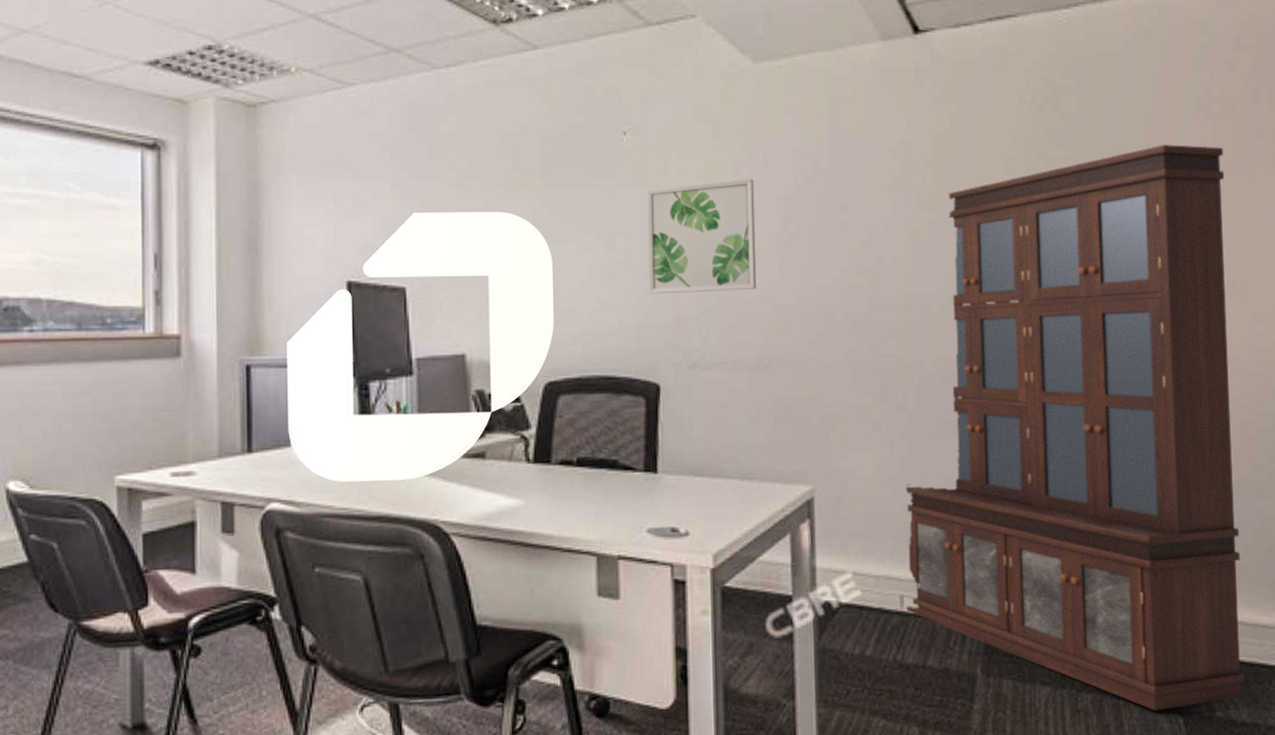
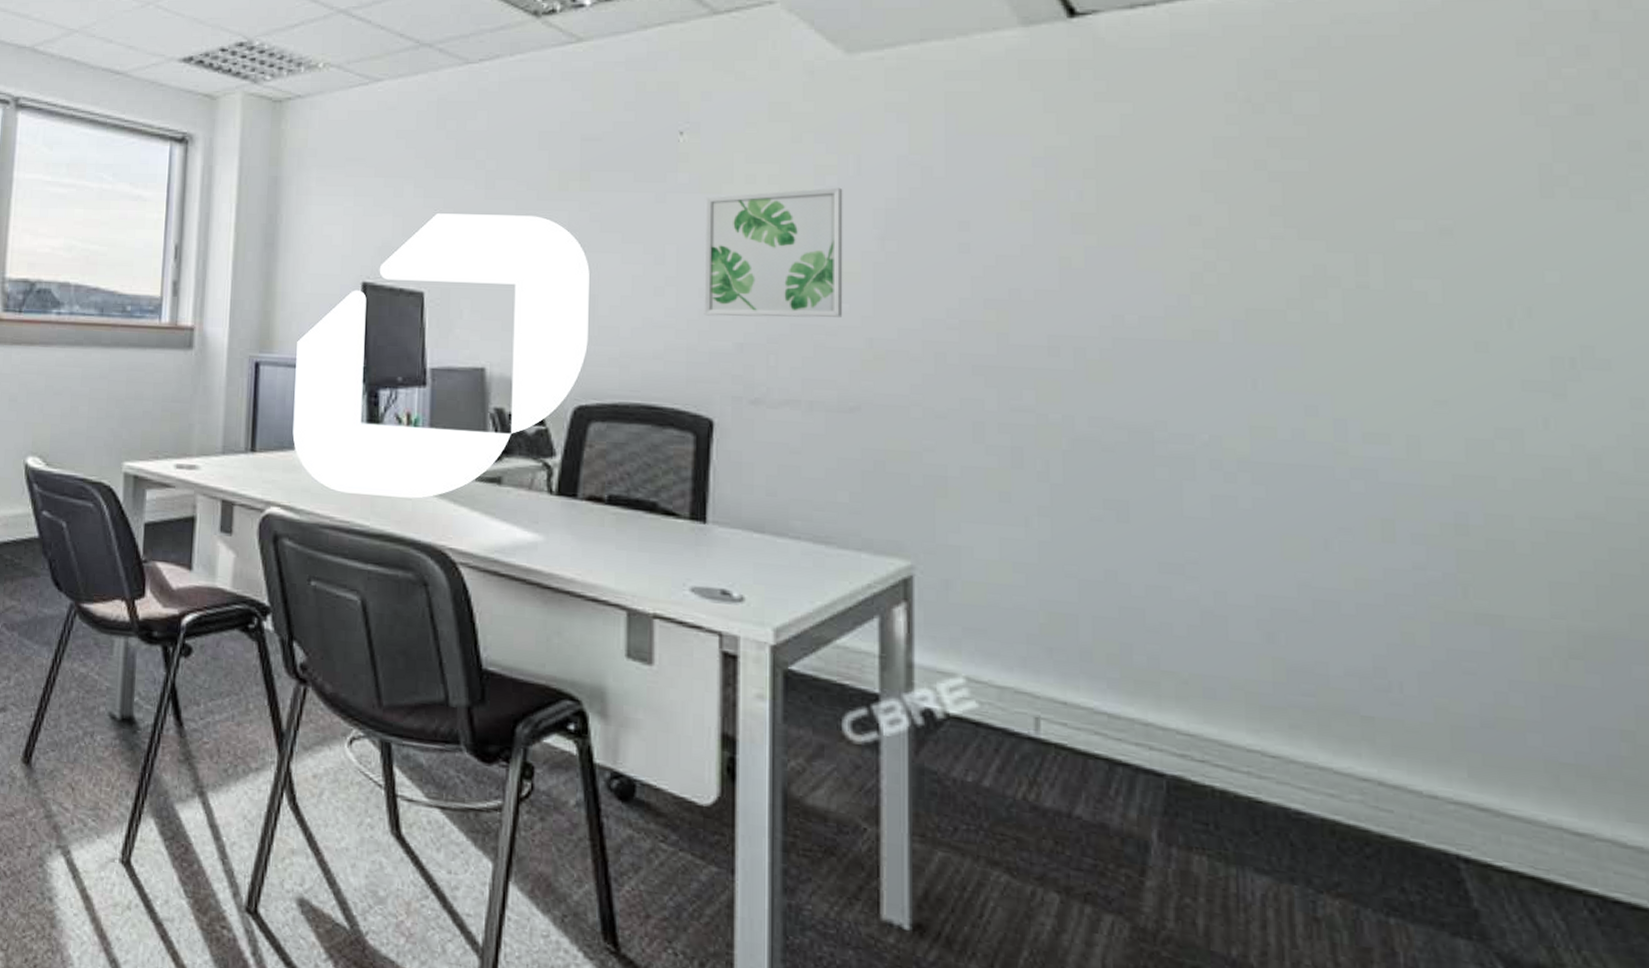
bookcase: present [905,145,1245,711] -> none [1044,157,1621,954]

